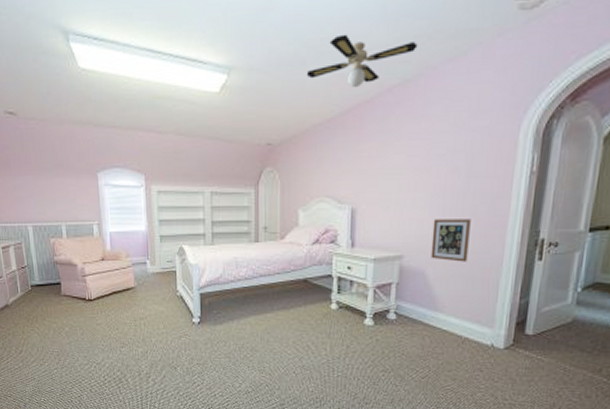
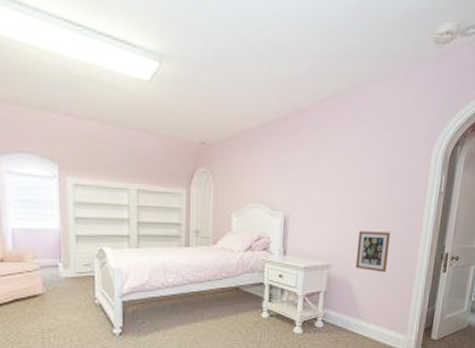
ceiling fan: present [306,34,418,88] -> none [243,39,349,96]

